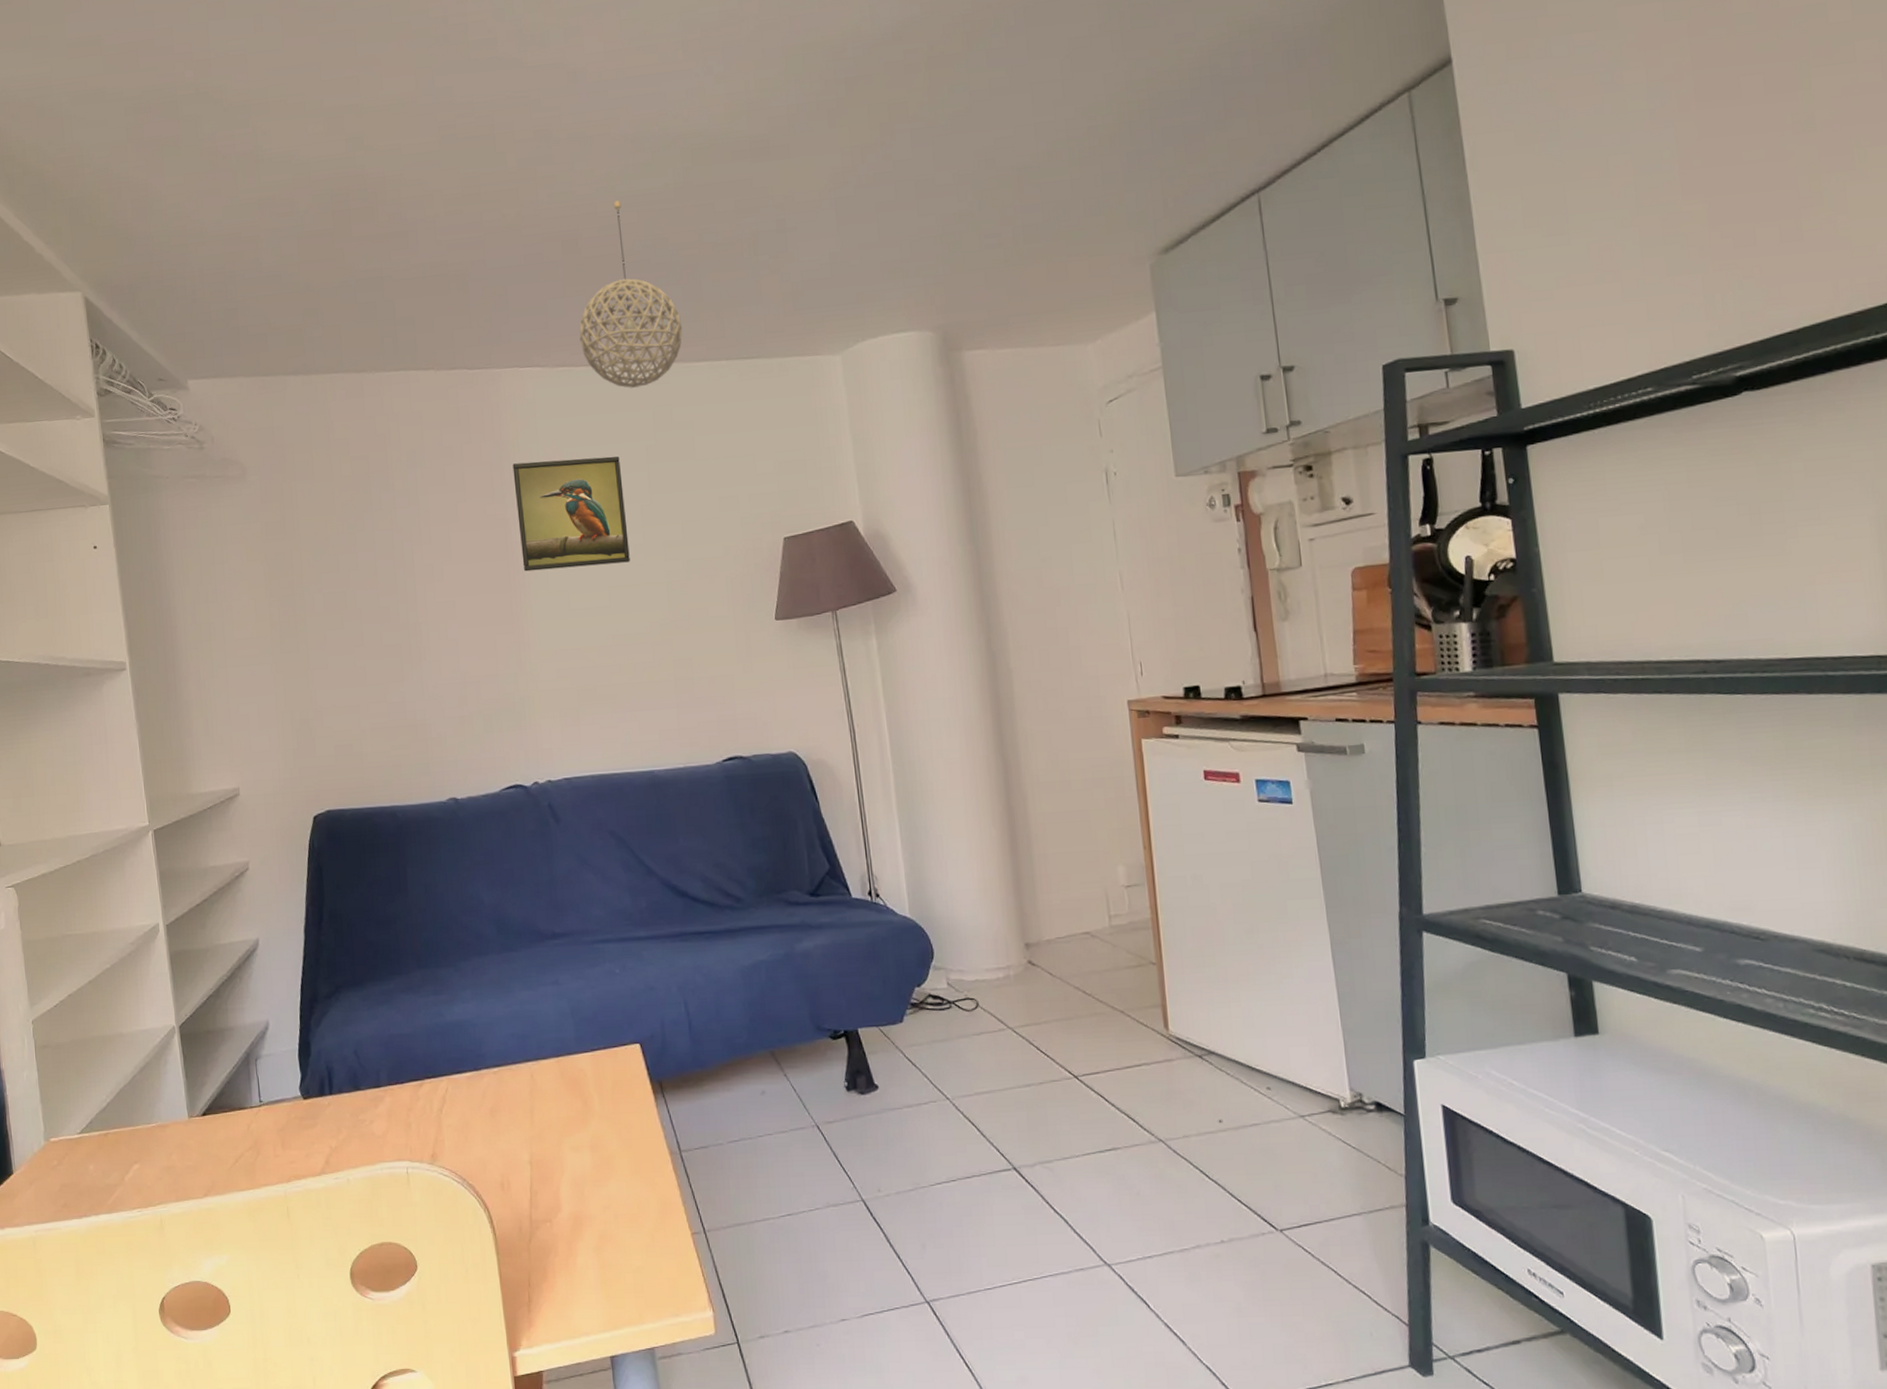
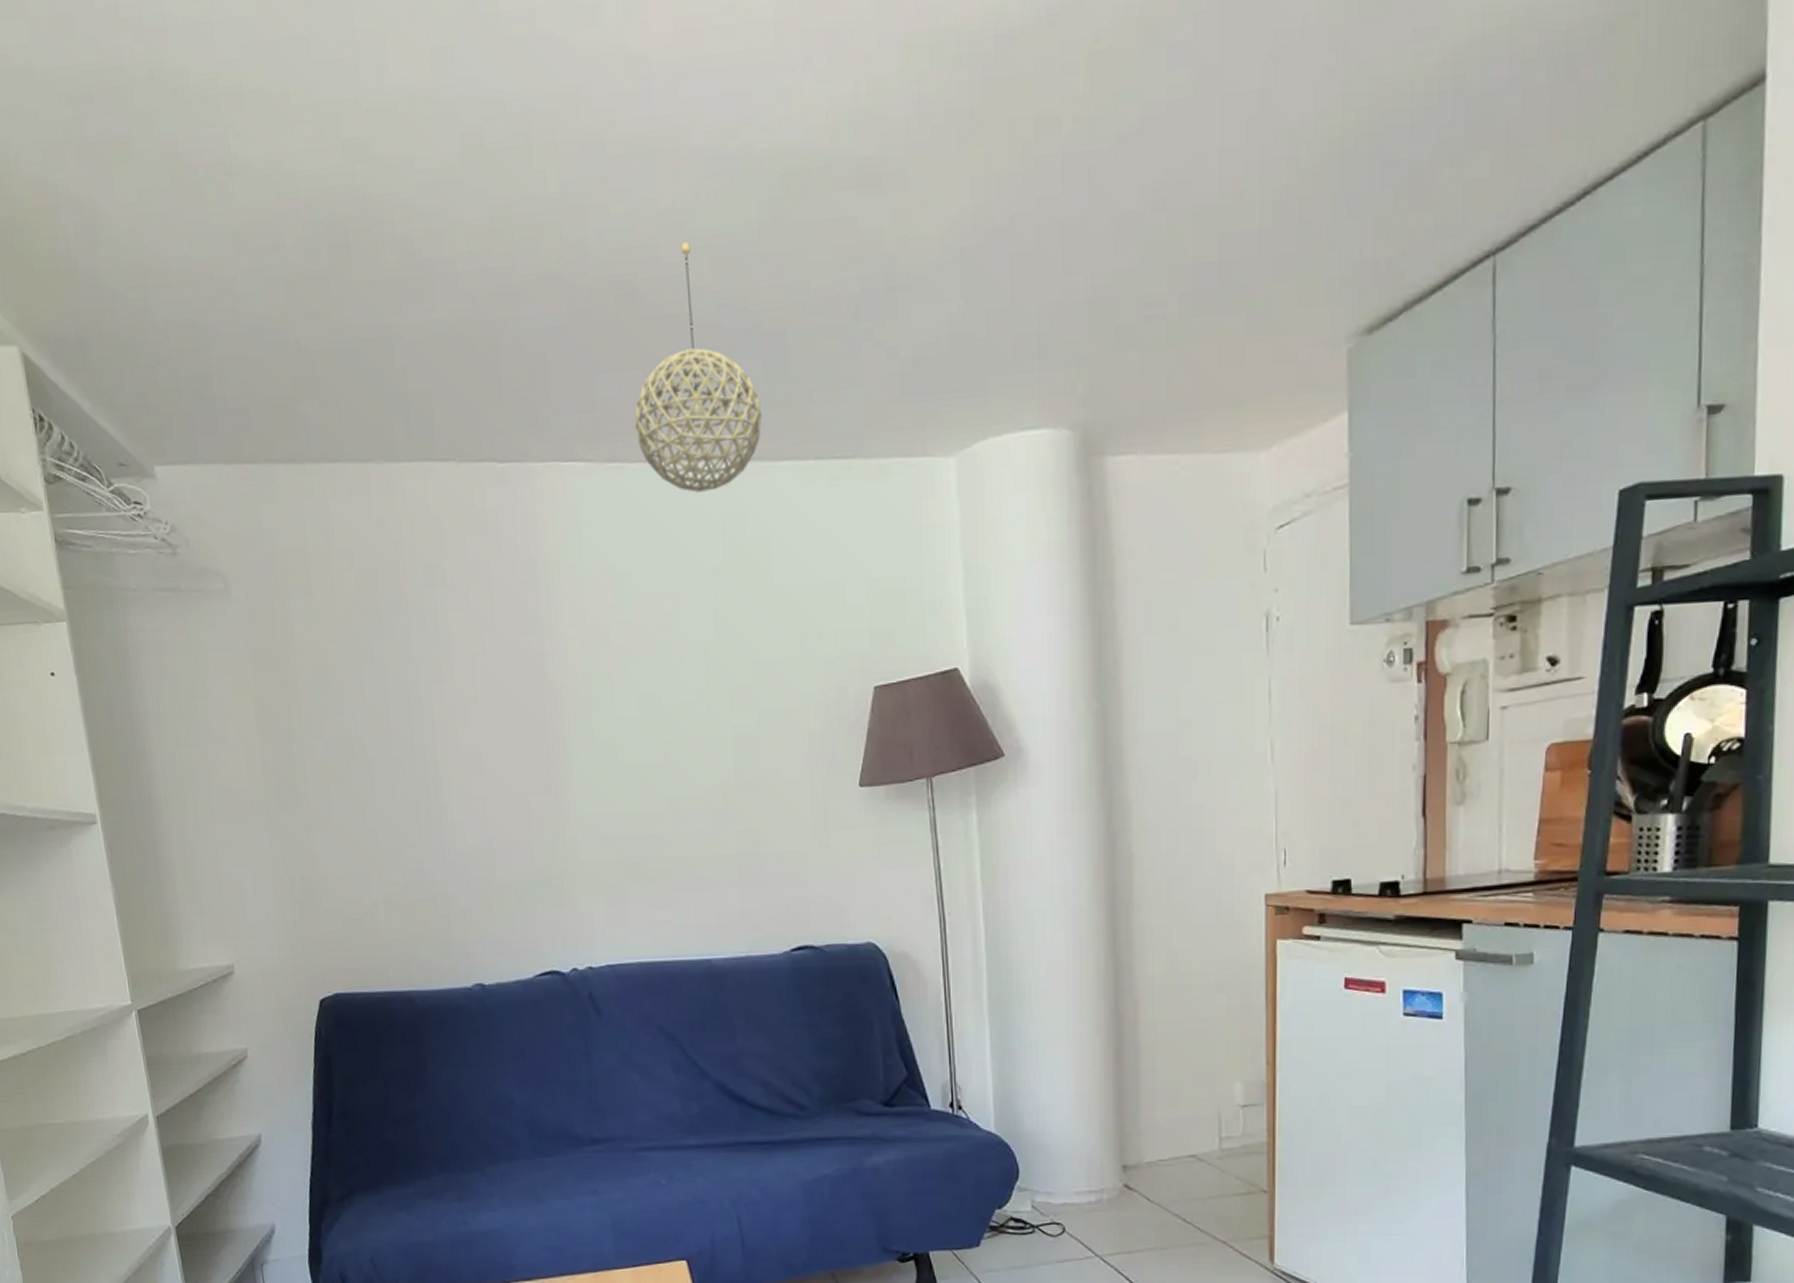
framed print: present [512,456,630,572] -> none [551,578,690,719]

